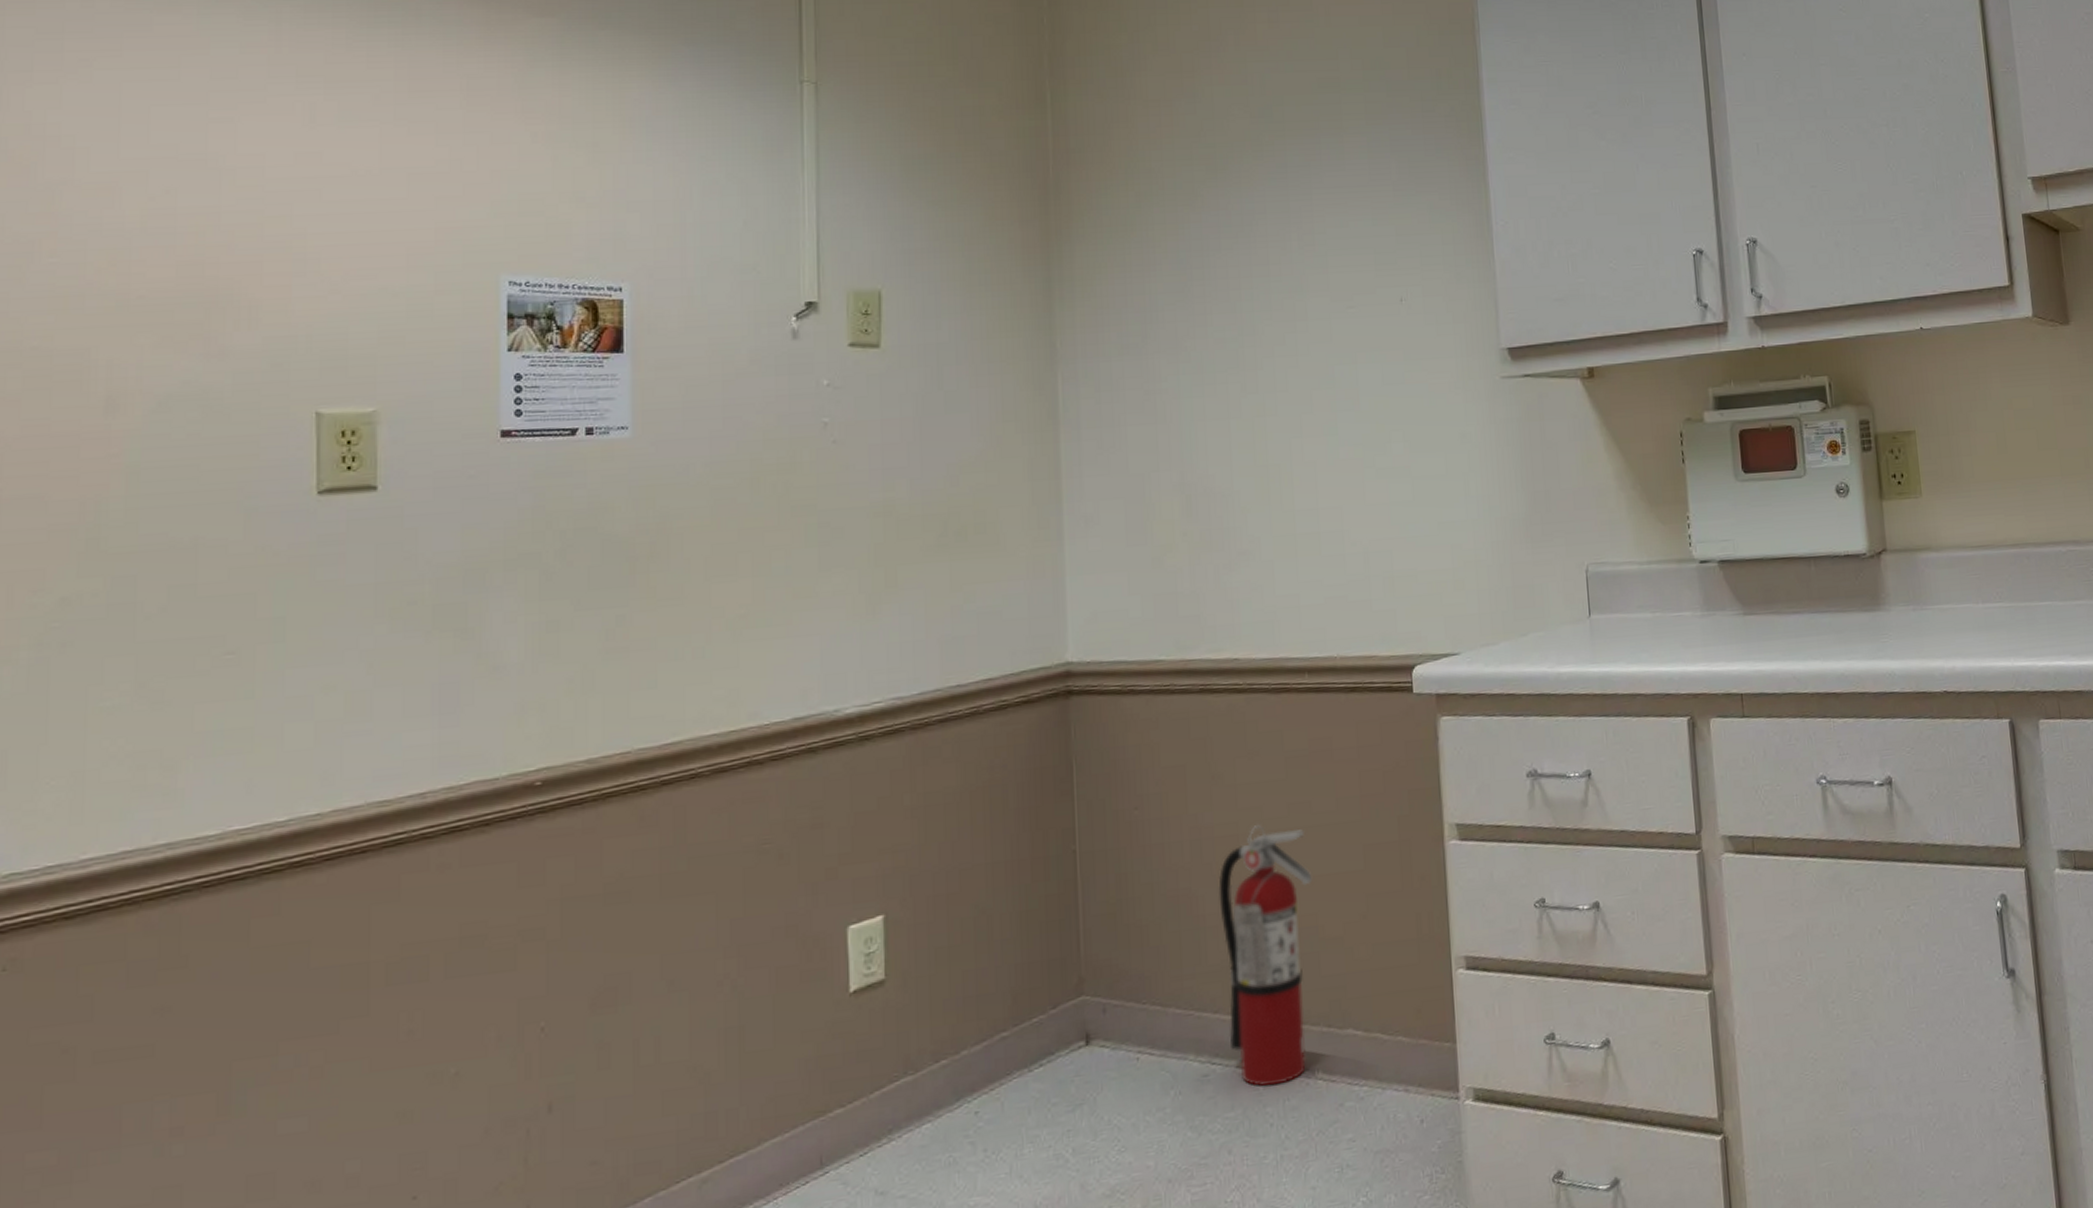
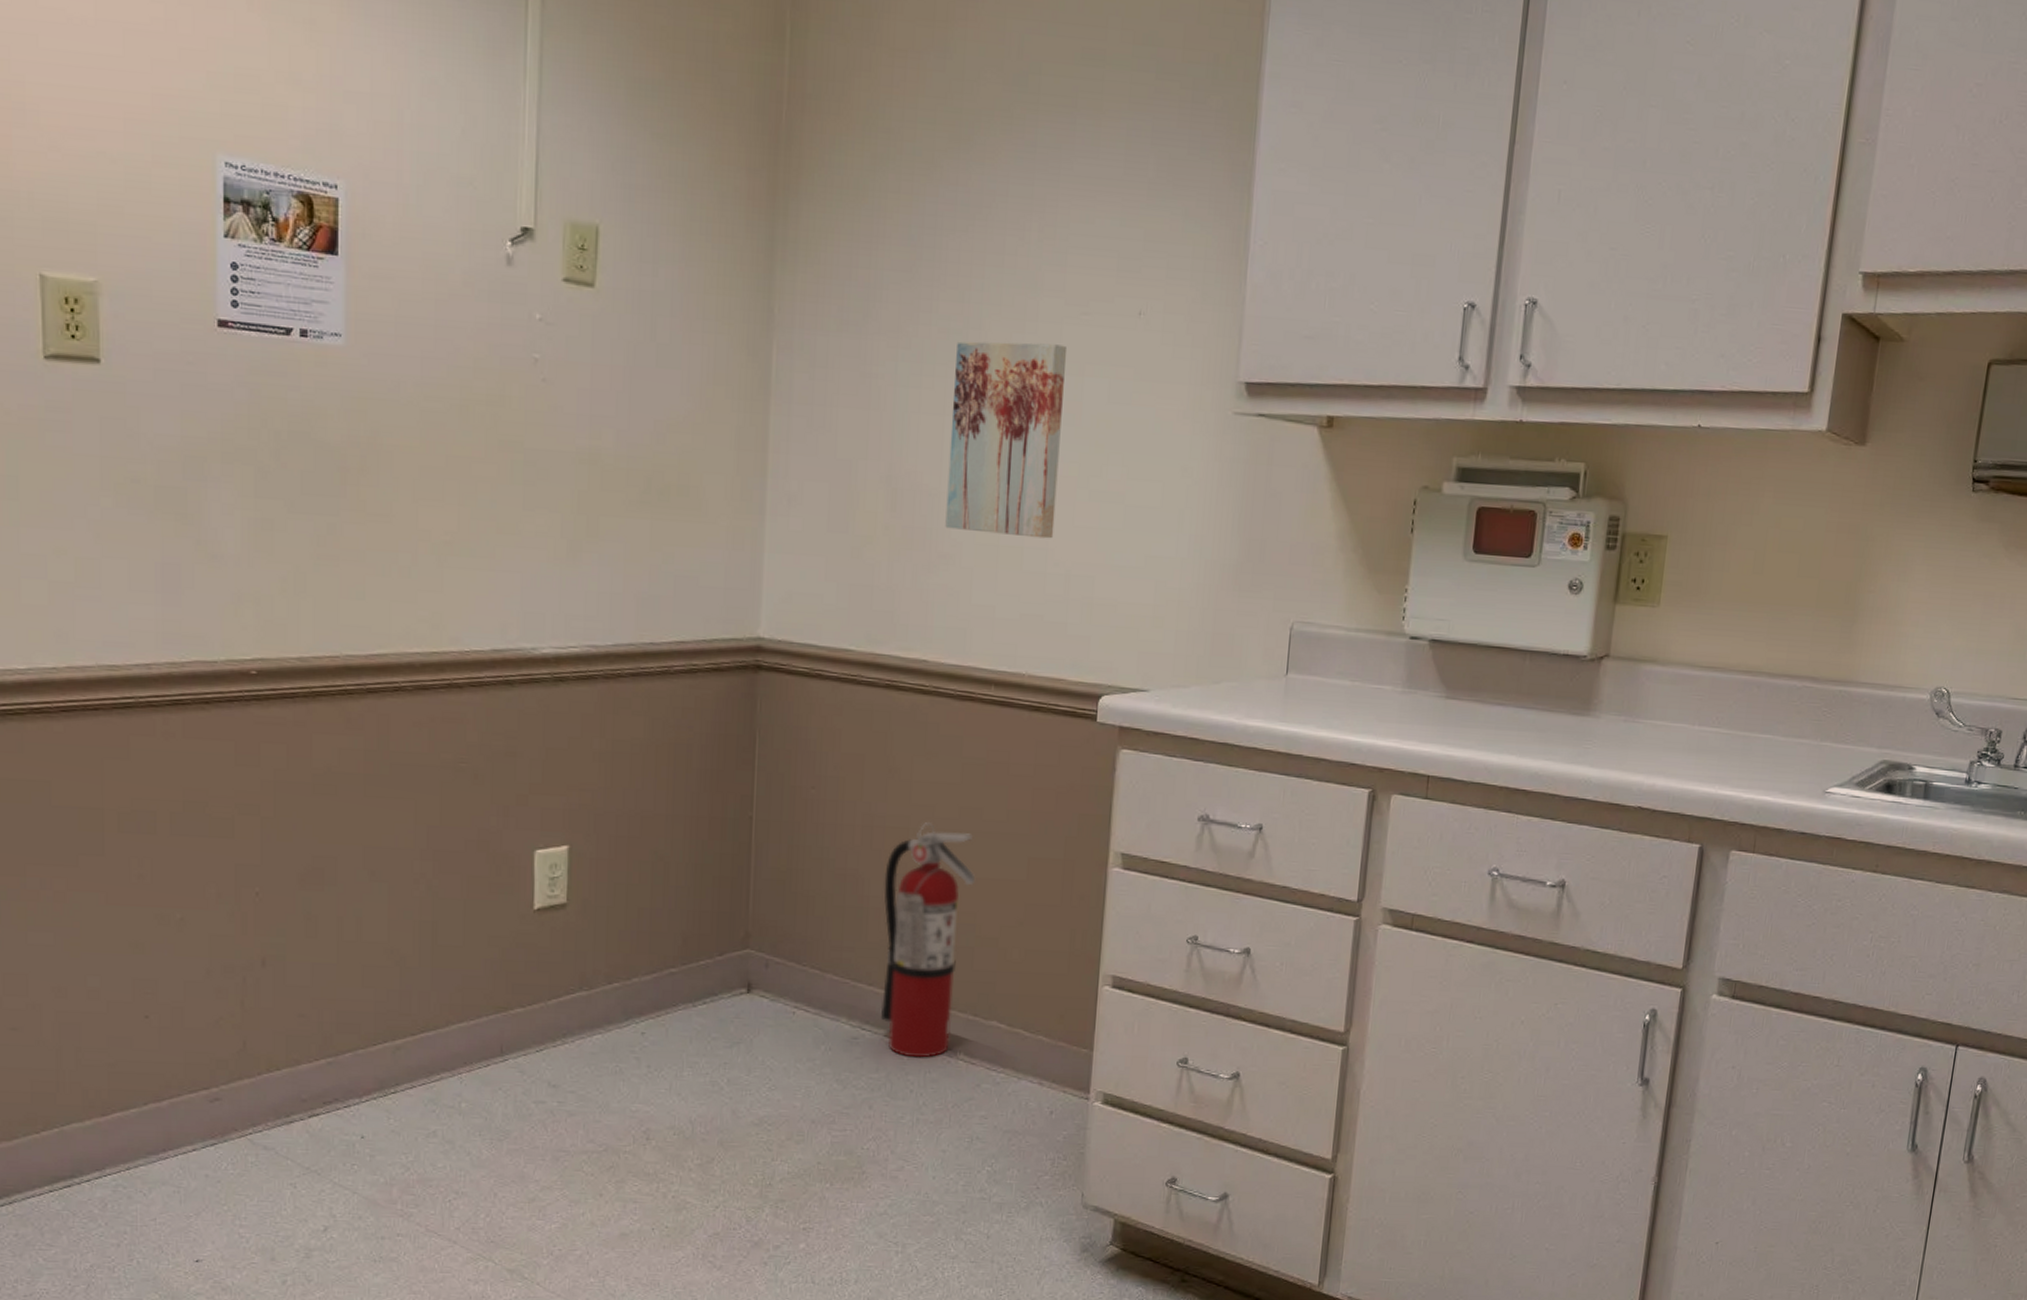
wall art: none [1234,338,1348,526] -> present [945,341,1068,539]

